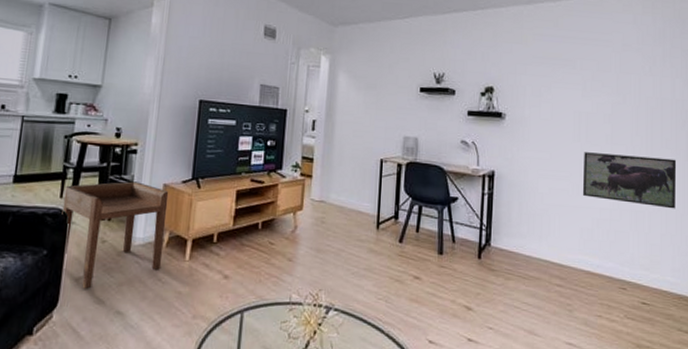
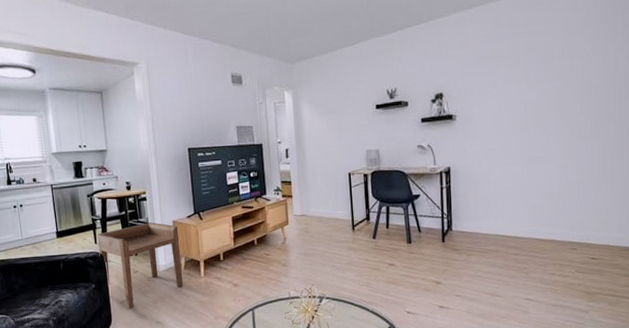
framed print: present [583,152,677,209] -> none [532,130,621,177]

